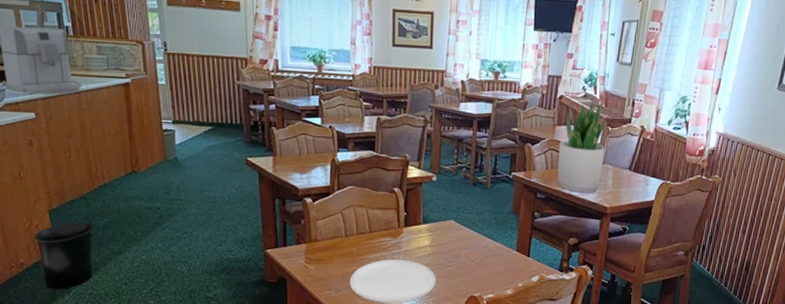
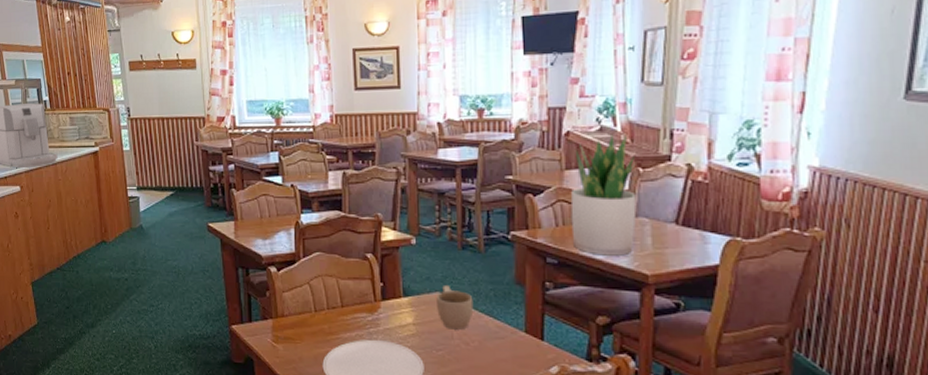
waste bin: present [35,222,93,289] -> none [20,294,69,363]
cup: none [450,214,479,250] -> present [437,284,474,330]

